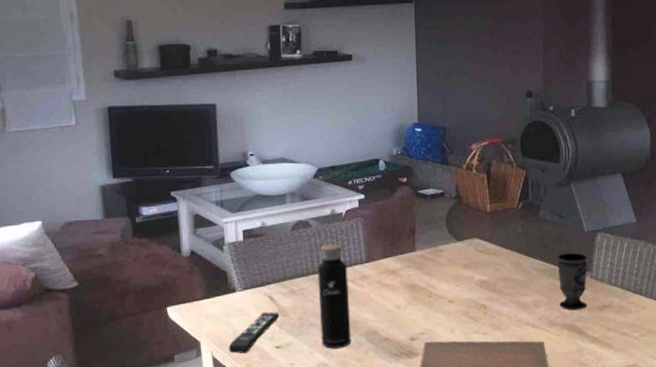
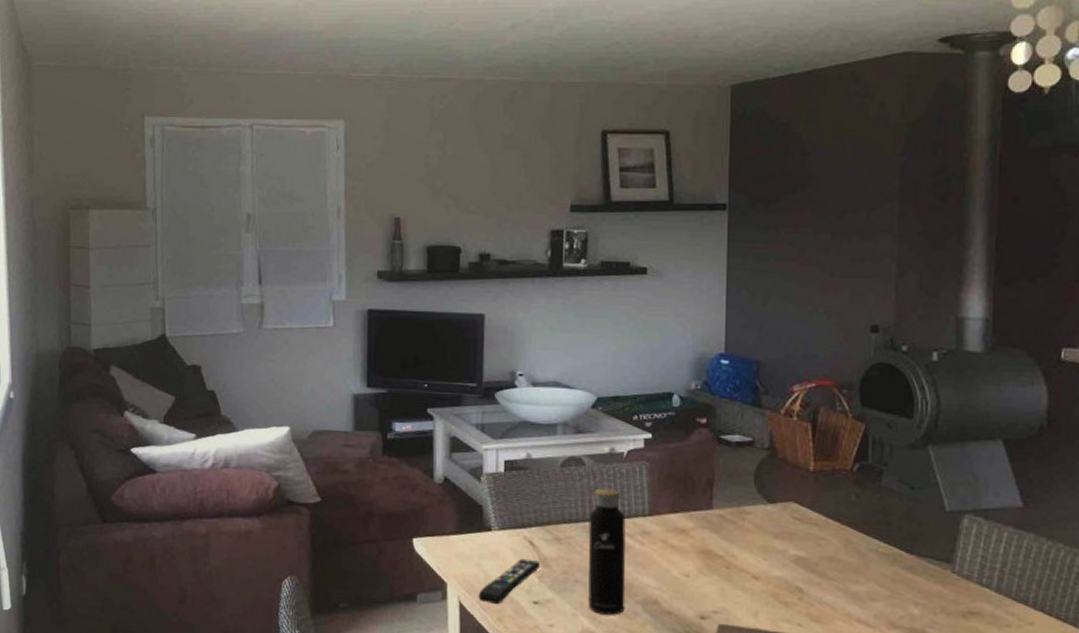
cup: present [557,253,588,311] -> none [904,536,949,613]

